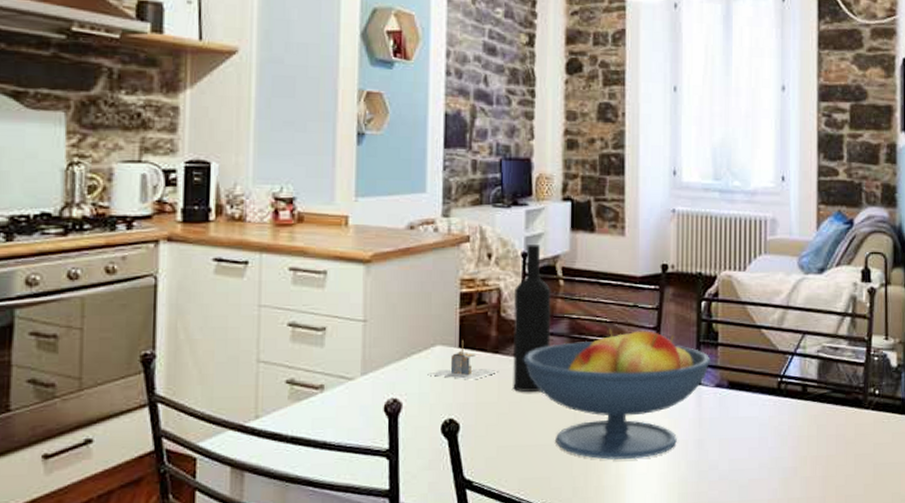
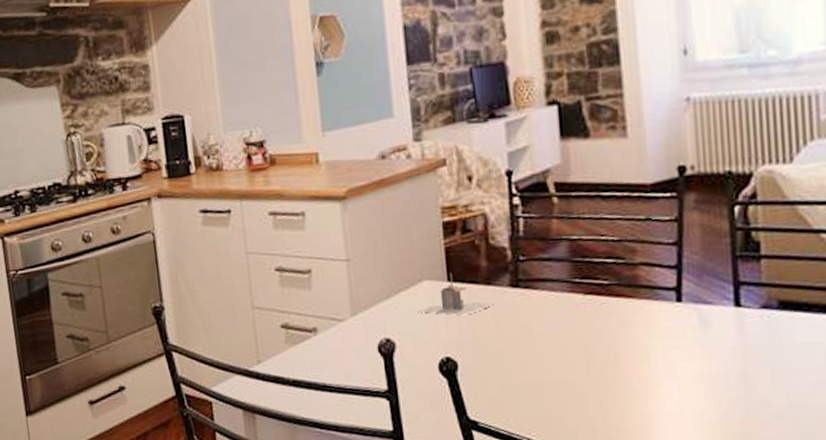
wine bottle: present [513,245,551,392] -> none [500,160,549,325]
fruit bowl: present [523,328,712,461] -> none [519,247,754,398]

